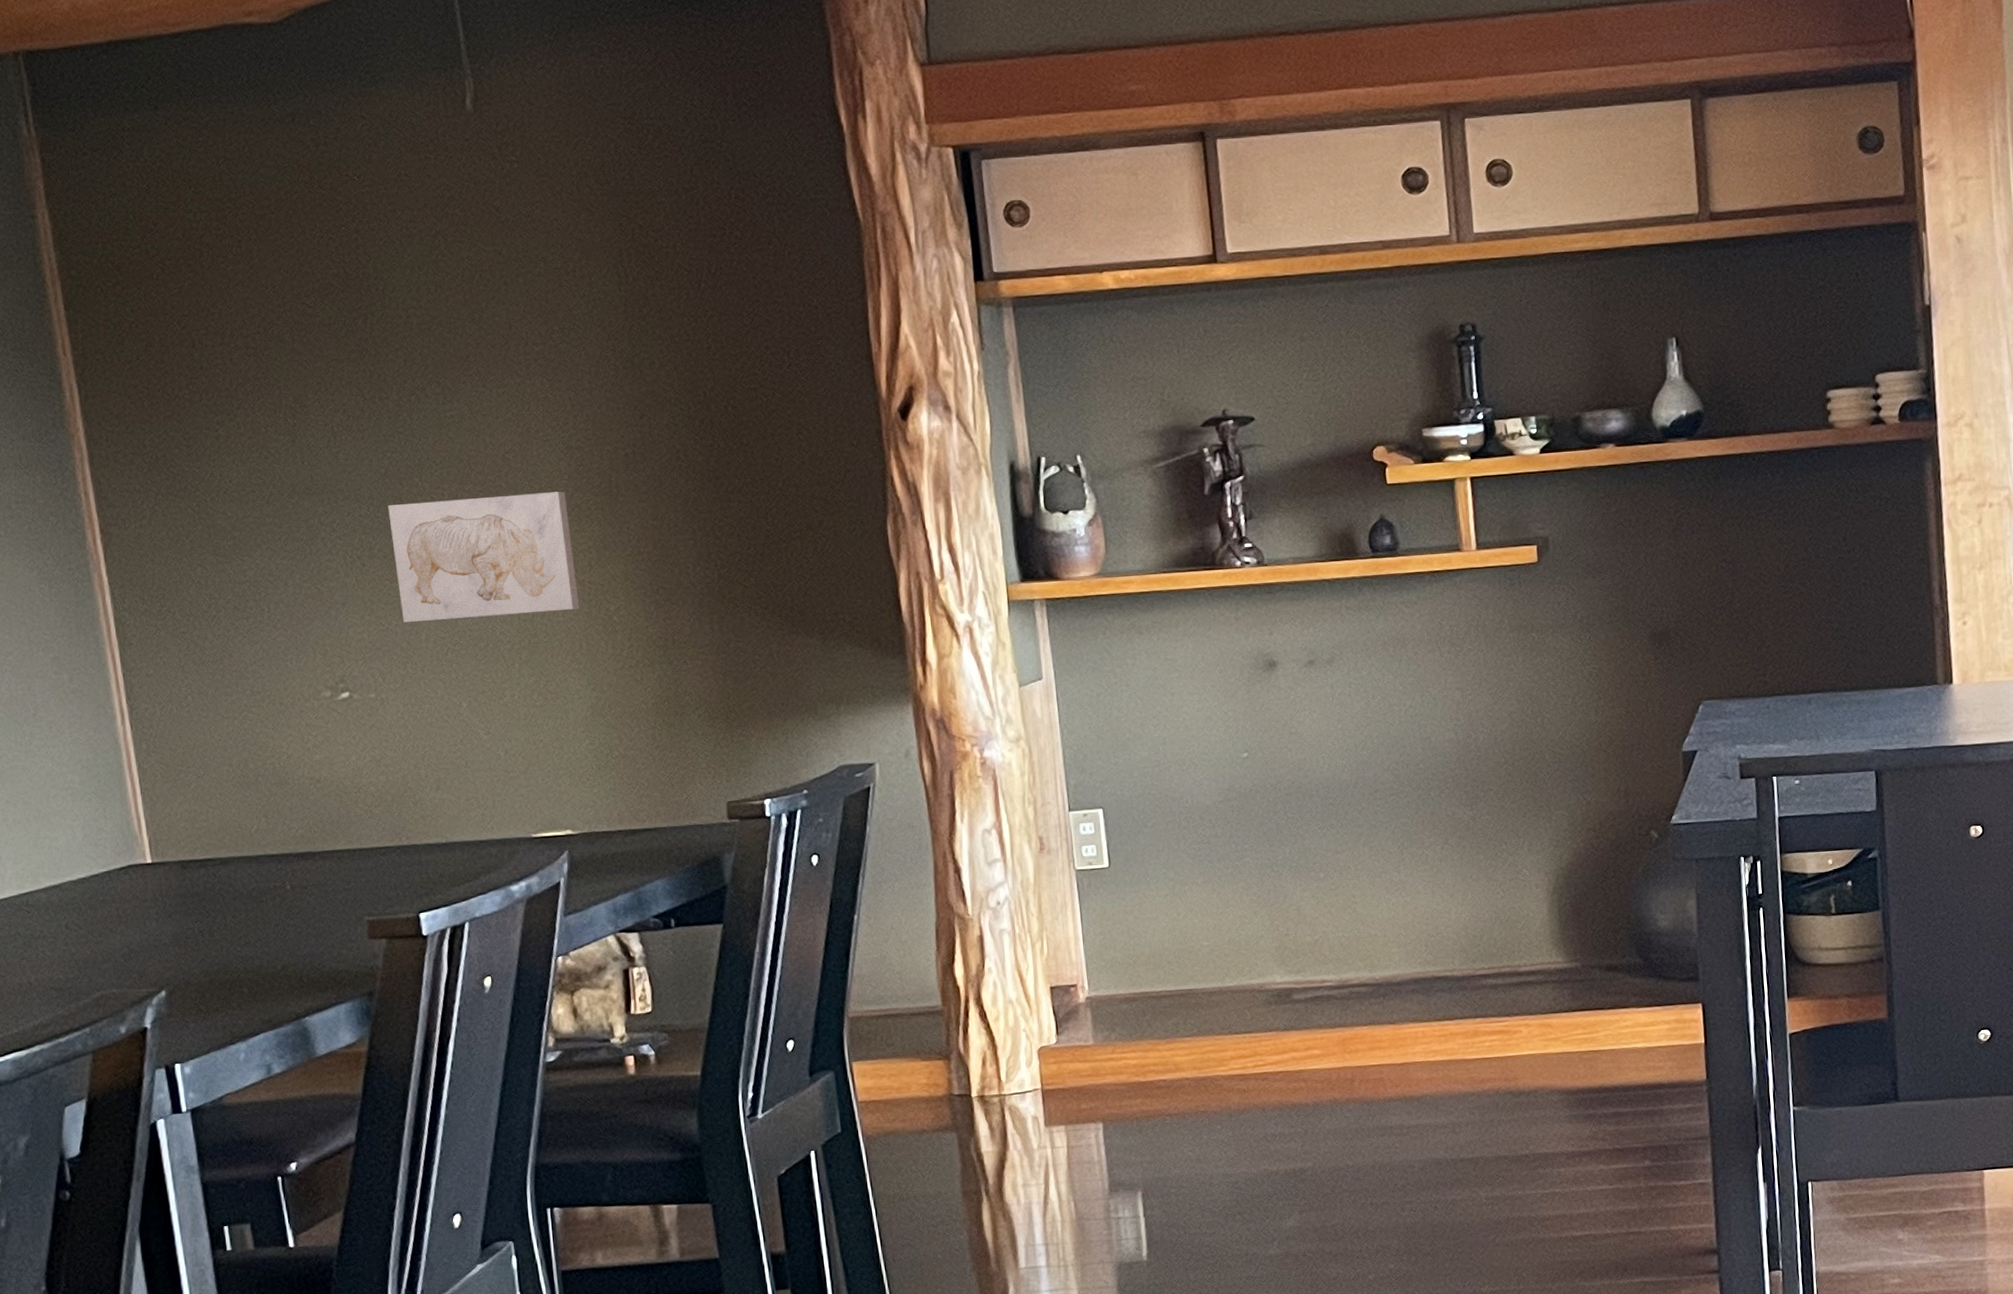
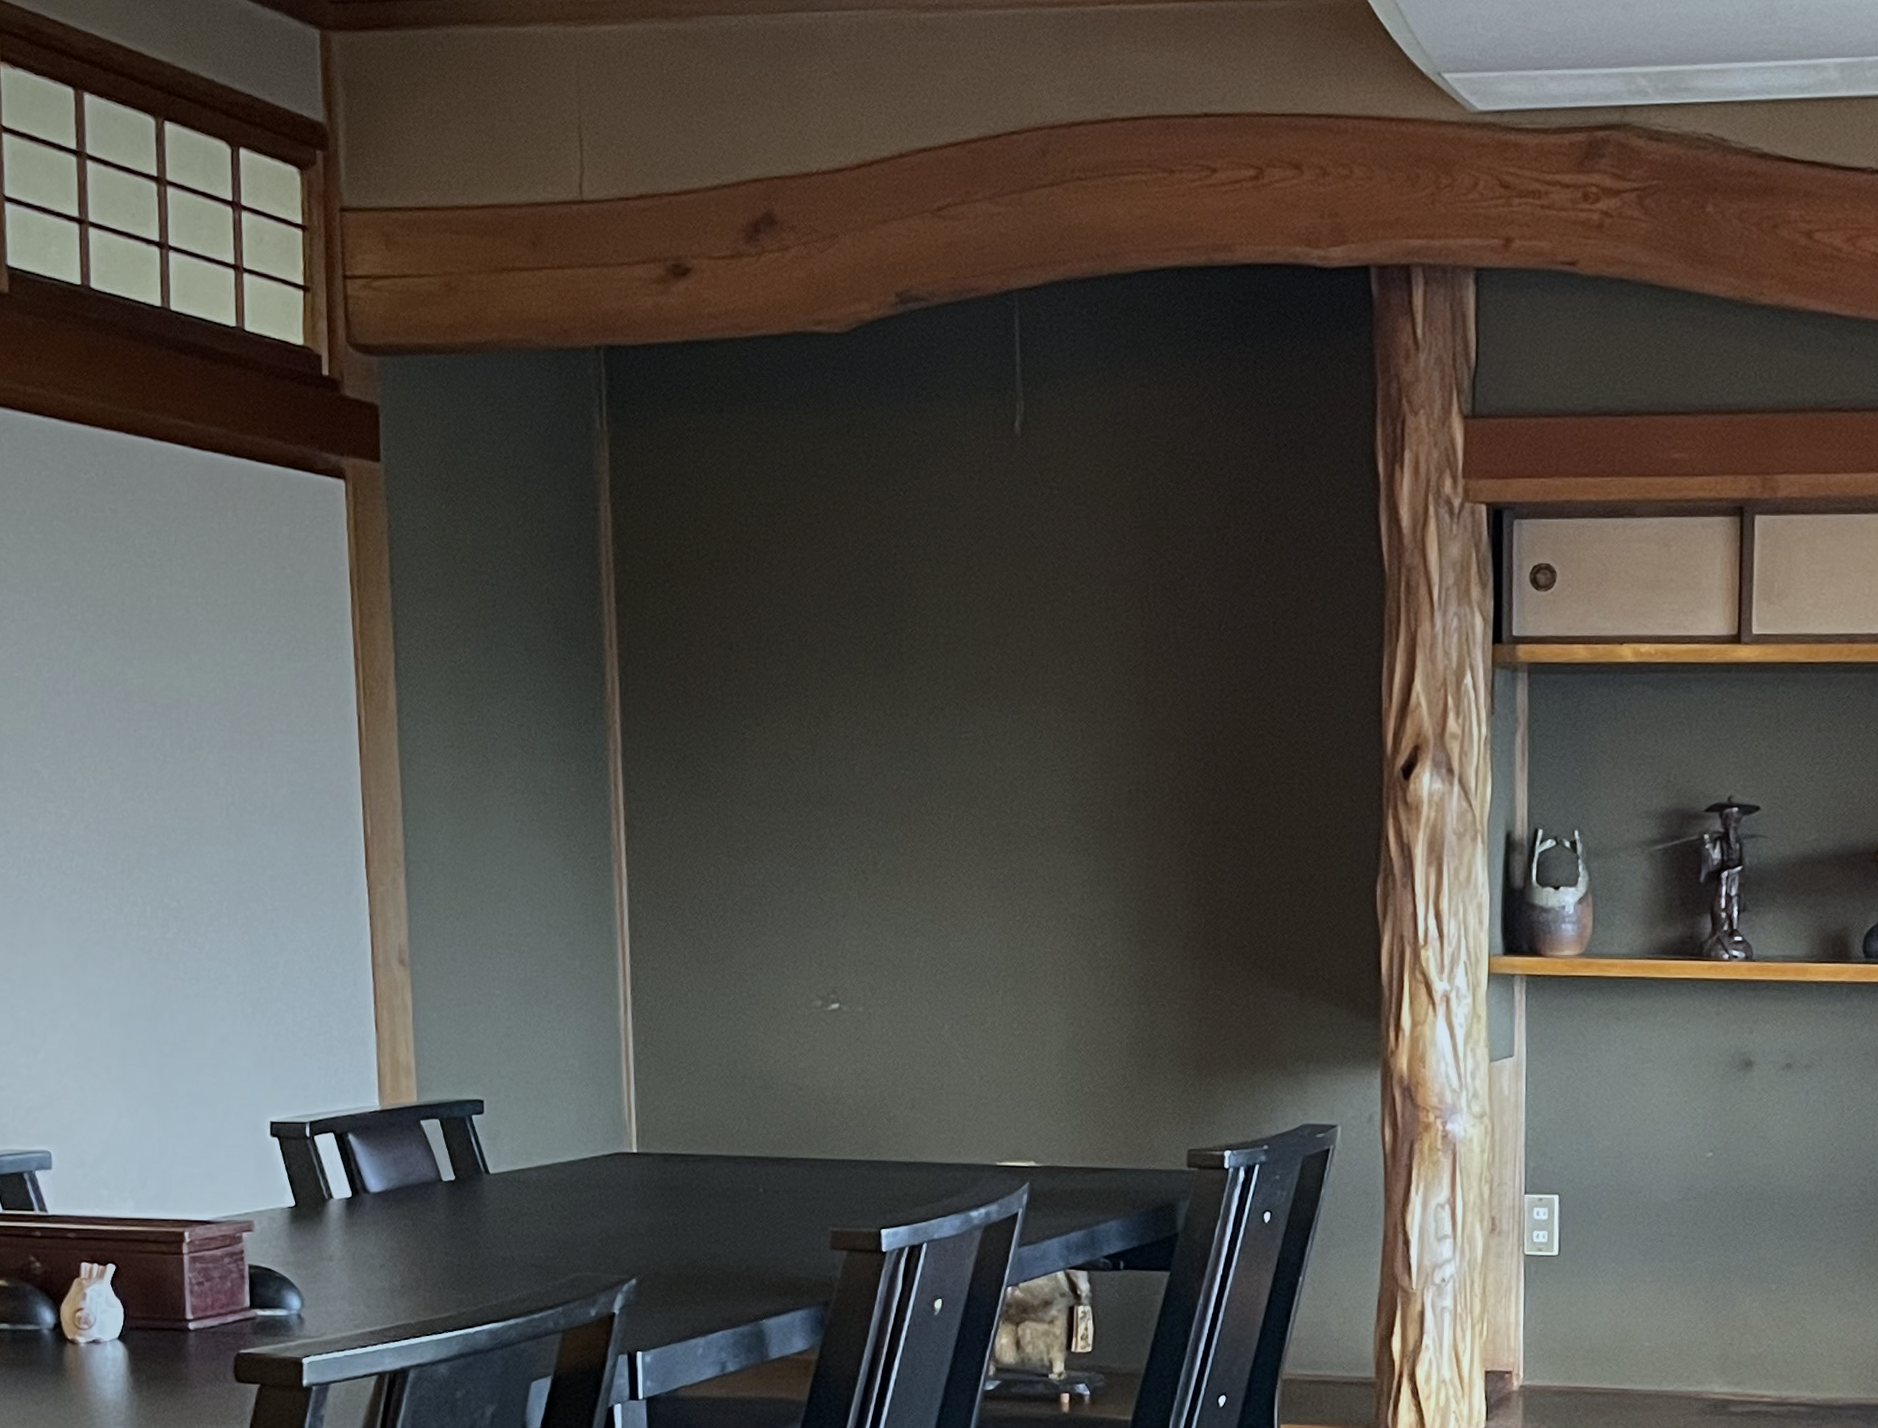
wall art: present [388,491,580,623] -> none [895,821,1068,943]

